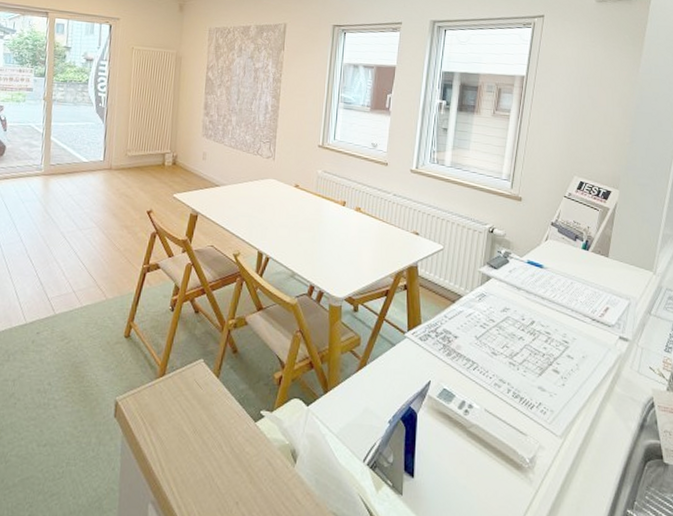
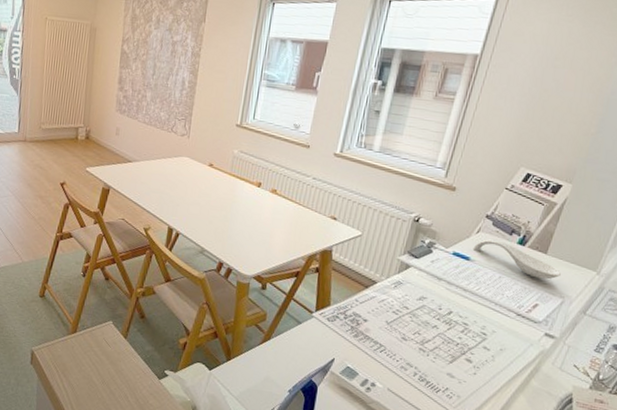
spoon rest: none [544,246,623,282] -> present [473,239,561,280]

